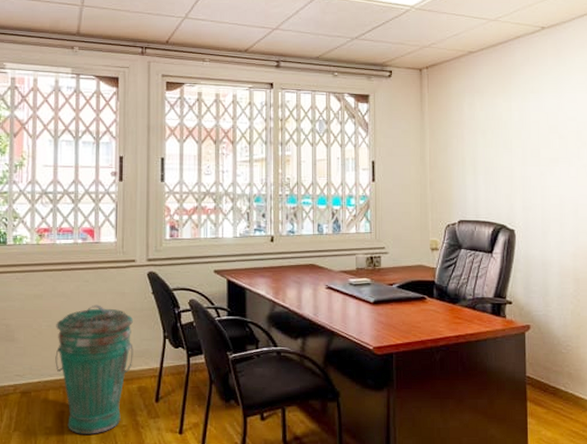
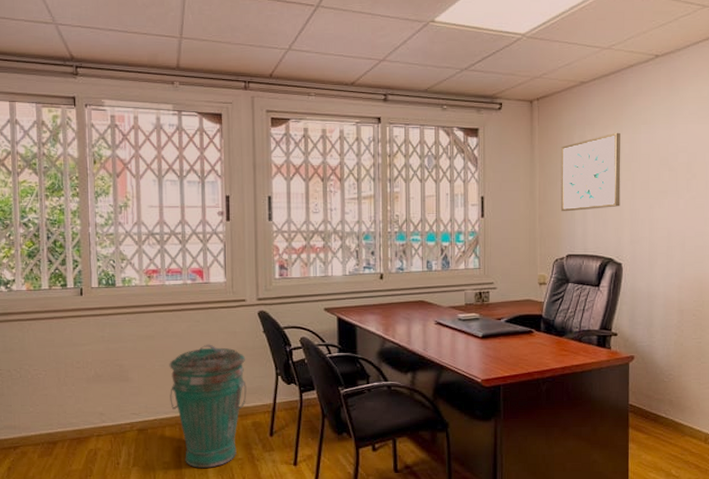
wall art: none [451,100,511,178] -> present [560,132,621,212]

